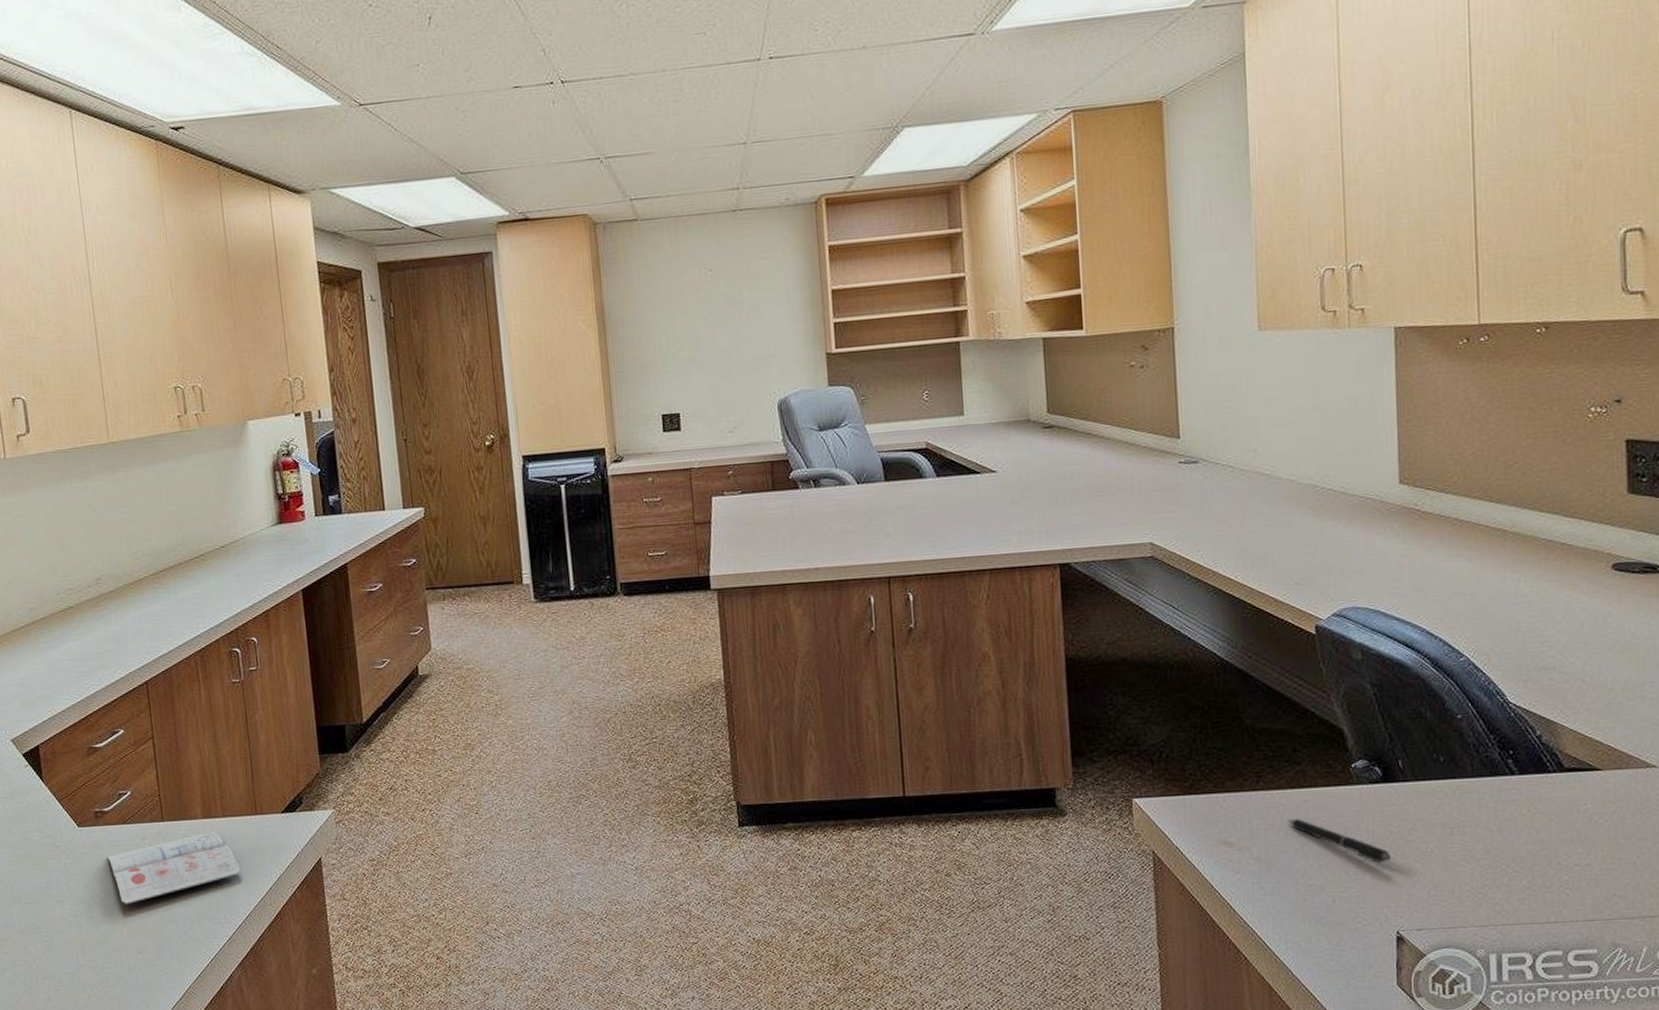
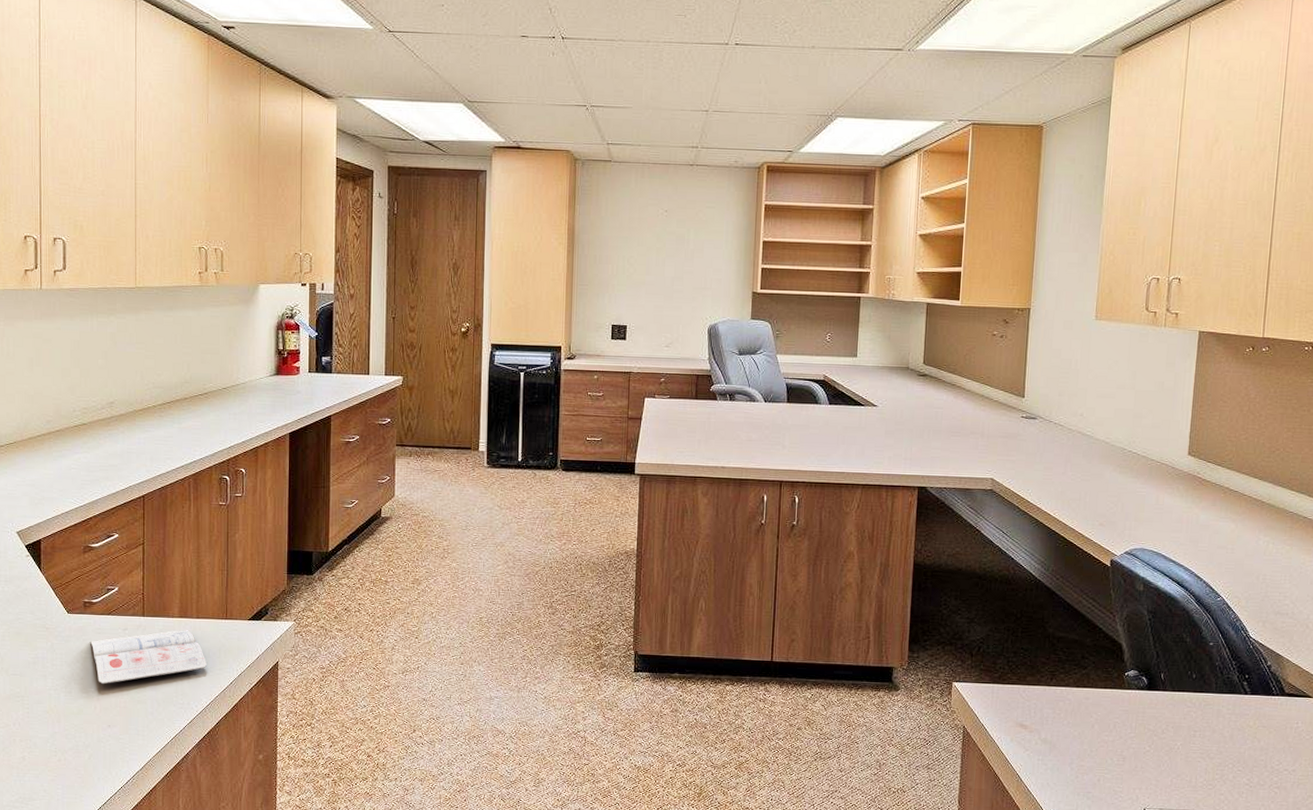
pen: present [1288,818,1392,864] -> none [1071,711,1147,754]

